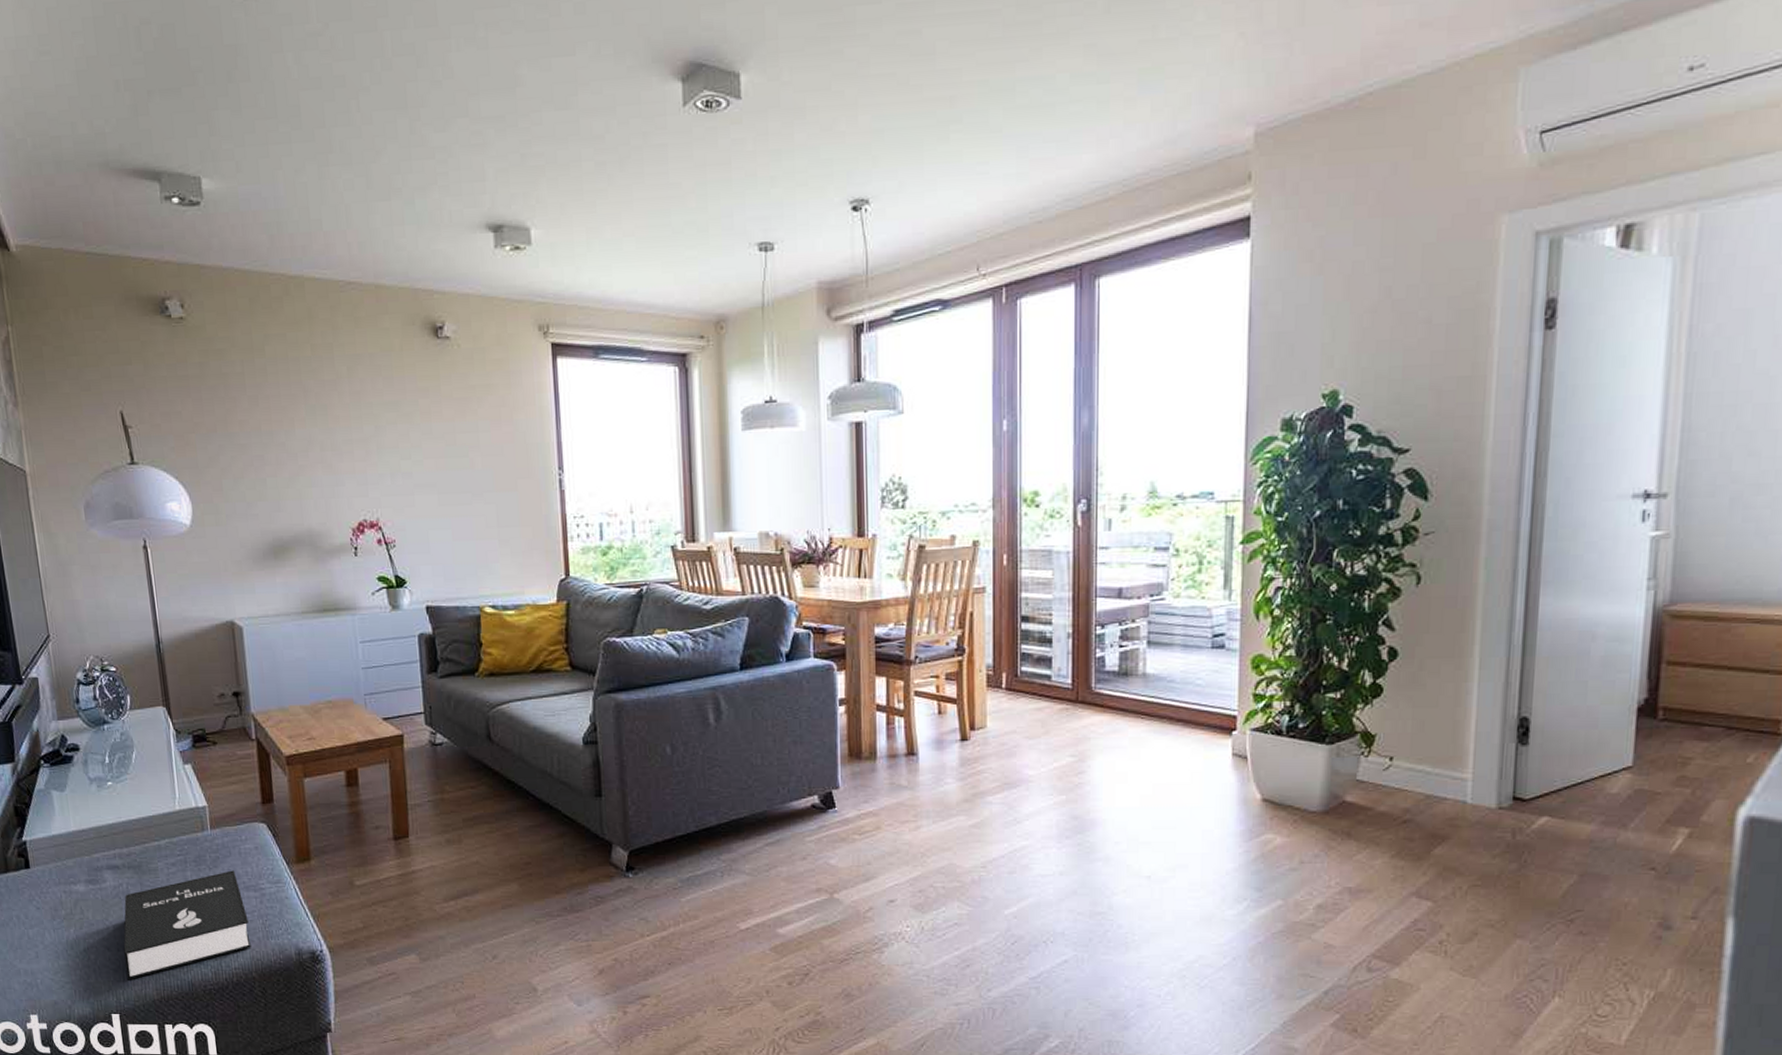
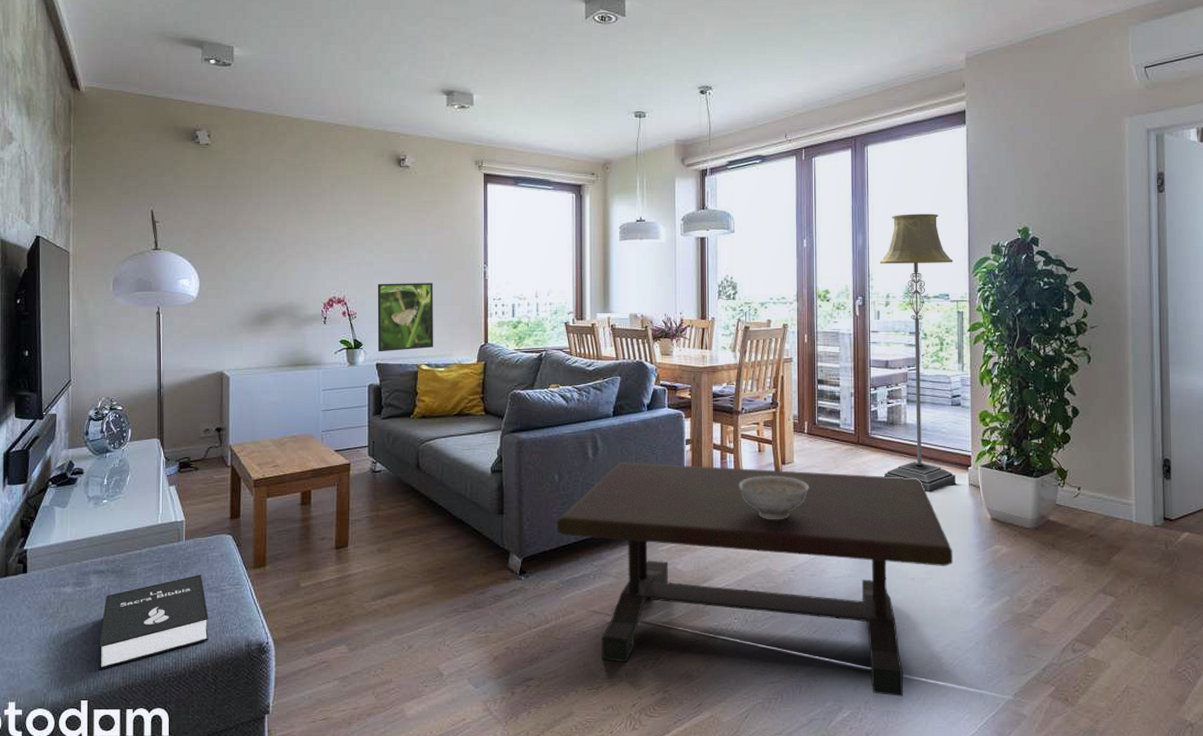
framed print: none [419,497,498,592] -> present [377,283,433,352]
coffee table: none [671,729,1206,1023] -> present [557,462,953,696]
decorative bowl: none [912,745,1007,803] -> present [739,476,809,520]
floor lamp: none [1112,375,1222,764] -> present [879,213,956,491]

